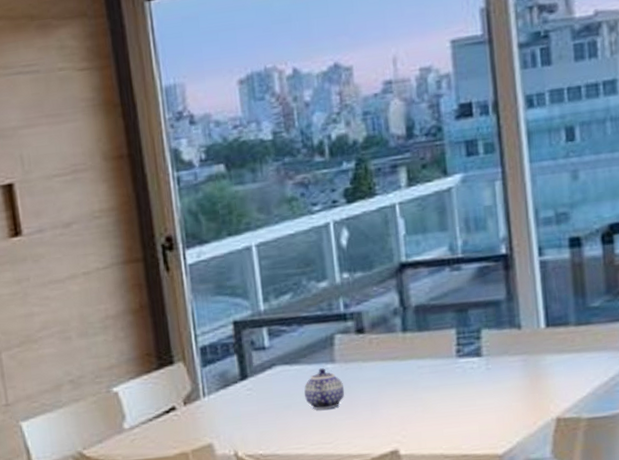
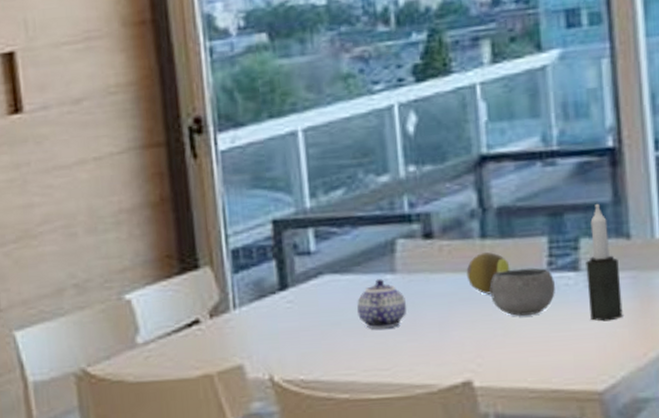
fruit: none [391,343,427,378] -> present [466,252,510,295]
bowl: none [411,355,463,395] -> present [490,267,555,316]
candle: none [486,301,517,397] -> present [586,204,623,322]

